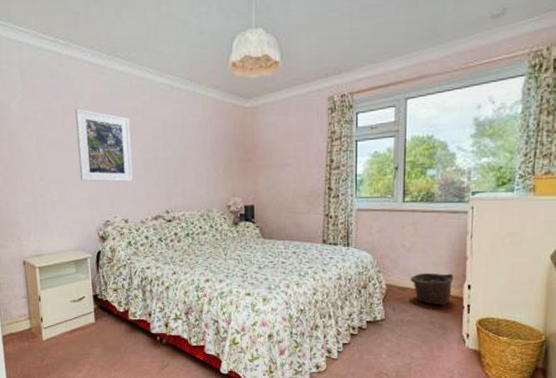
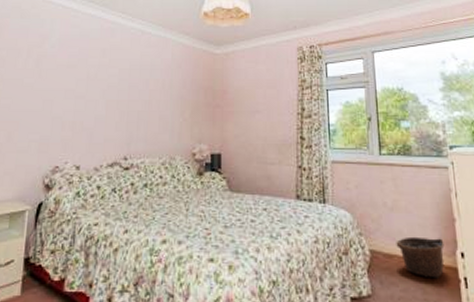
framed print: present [74,109,133,182] -> none [33,48,96,124]

